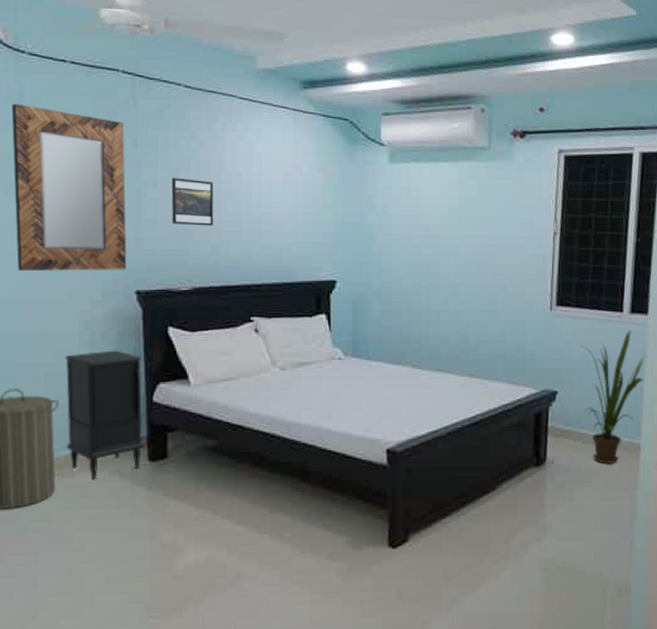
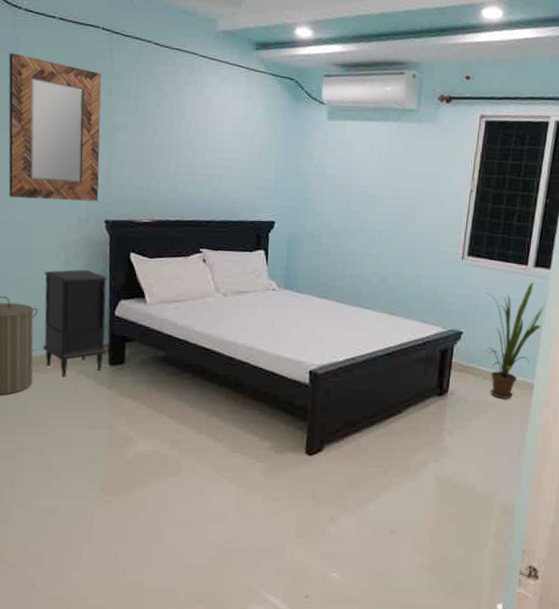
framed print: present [171,177,214,226] -> none [138,123,174,168]

